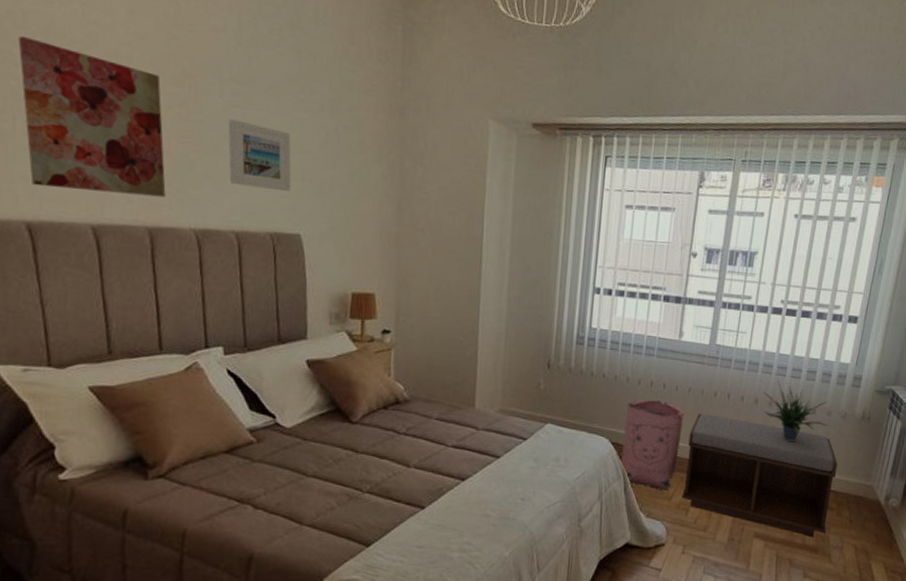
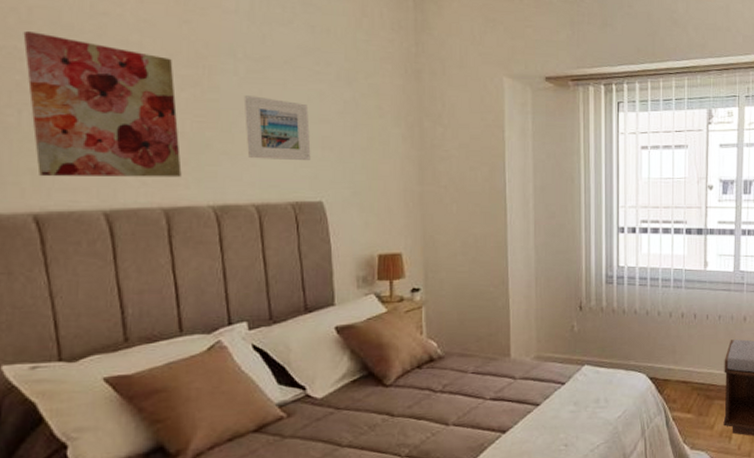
bag: present [620,399,685,491] -> none [659,330,718,420]

